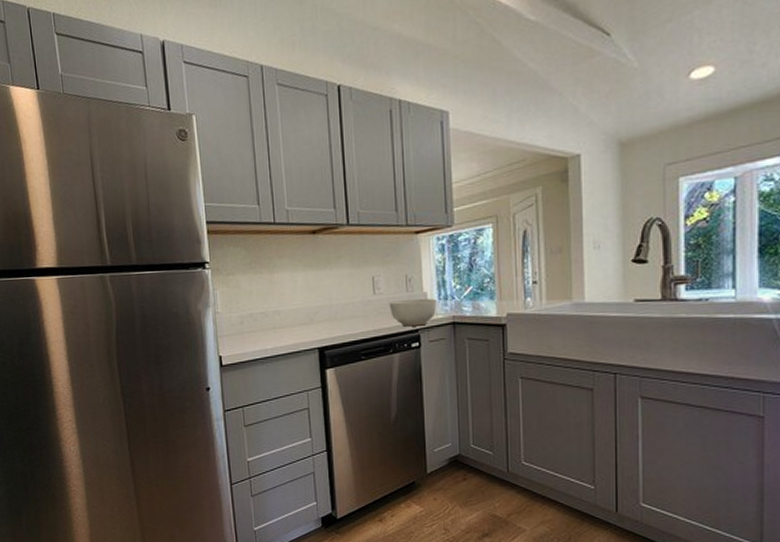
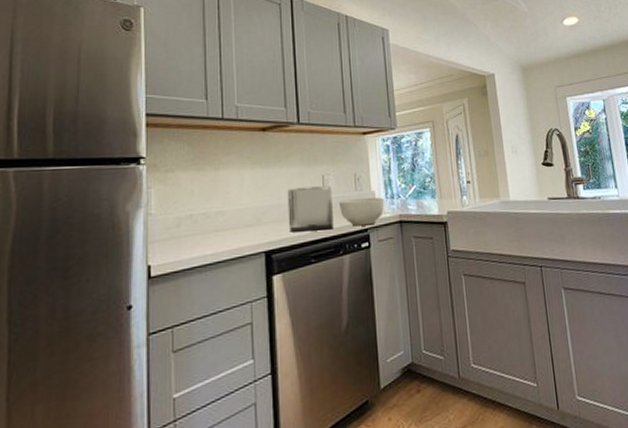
toaster: none [338,287,385,332] -> present [287,186,335,234]

